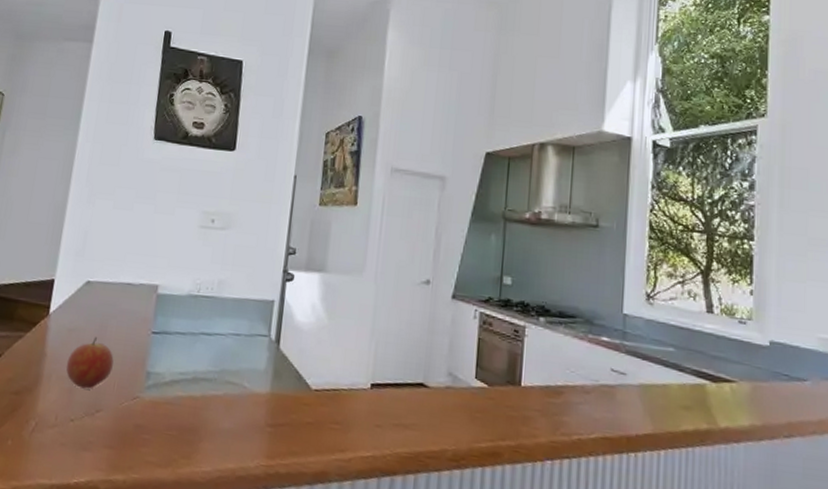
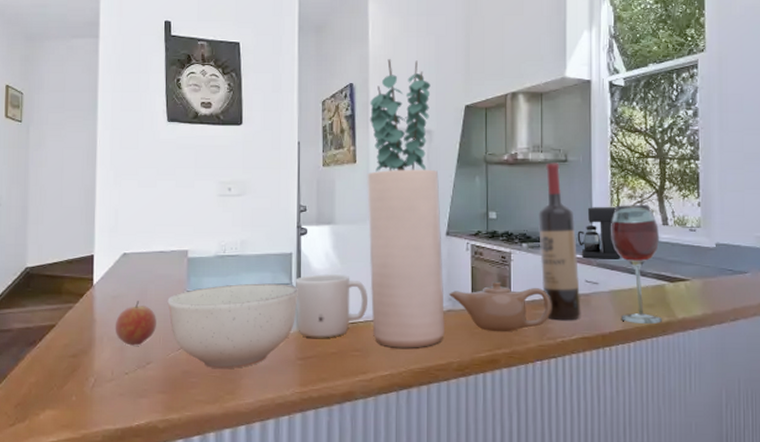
bowl: none [128,329,278,429] -> present [167,283,299,369]
mug: none [271,328,356,405] -> present [295,274,369,338]
vase: none [357,93,449,428] -> present [367,59,445,348]
teapot: none [448,358,569,421] -> present [448,281,551,332]
wine bottle: none [559,226,605,415] -> present [537,163,581,320]
coffee maker: none [604,282,655,348] -> present [577,206,621,259]
wineglass: none [643,283,703,431] -> present [610,204,663,325]

